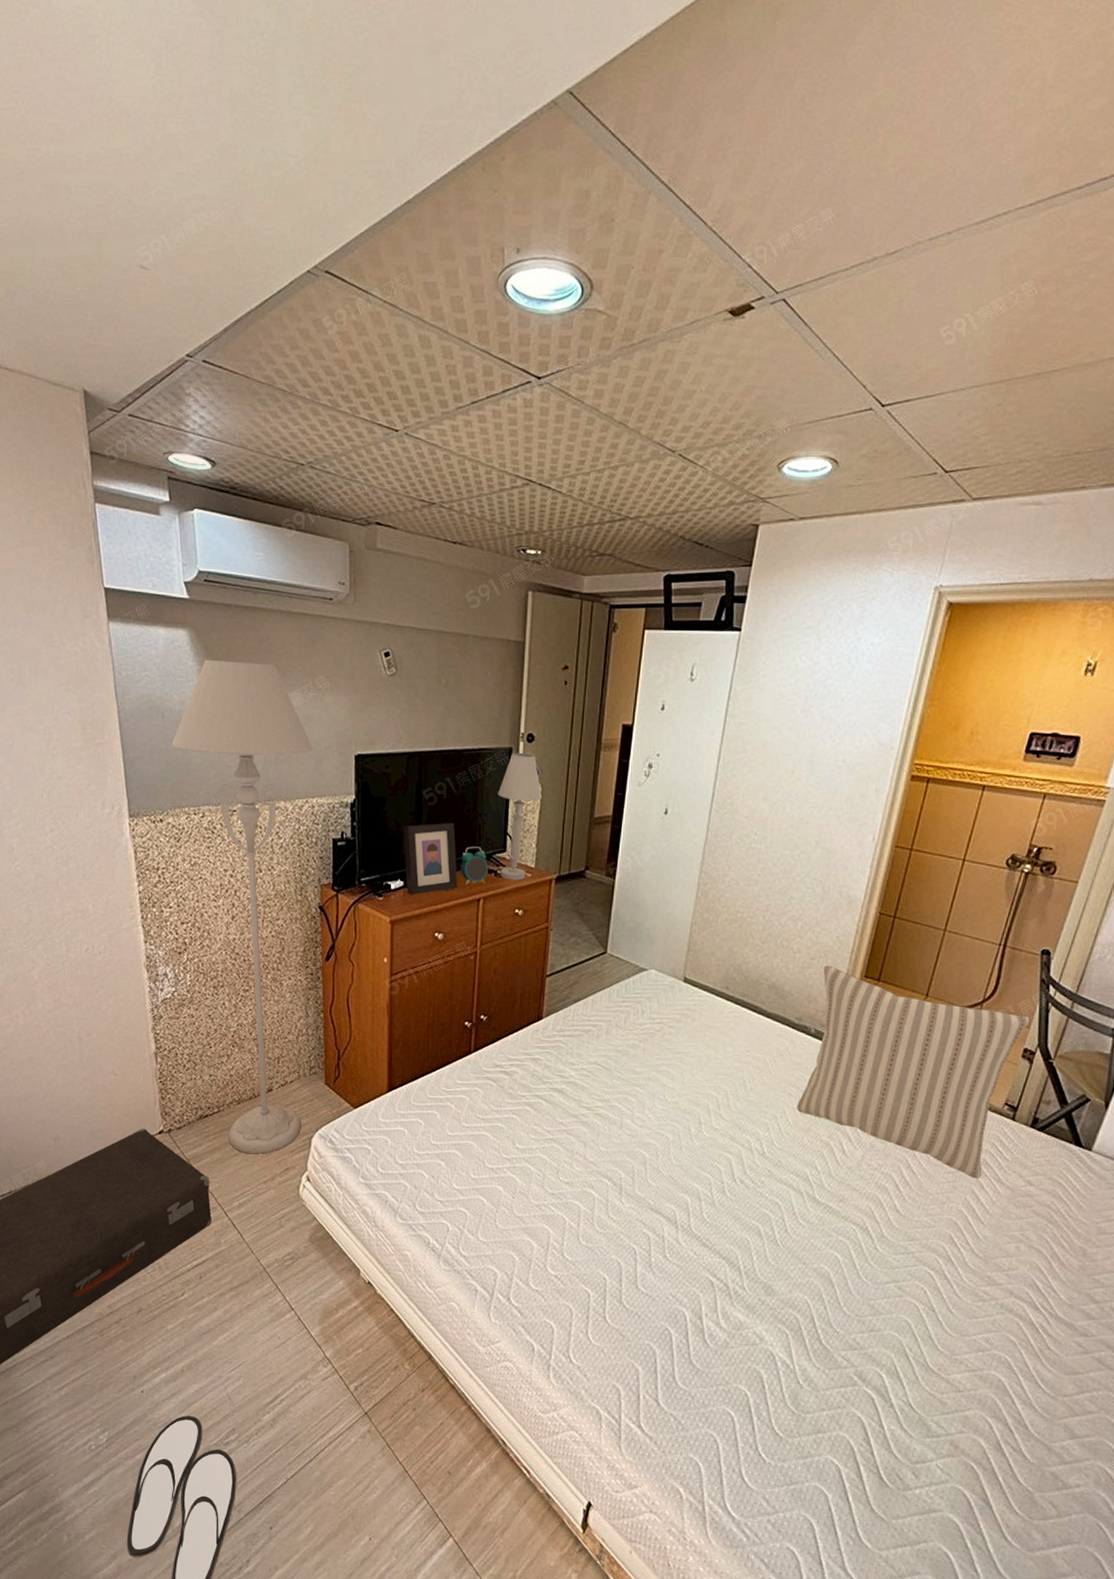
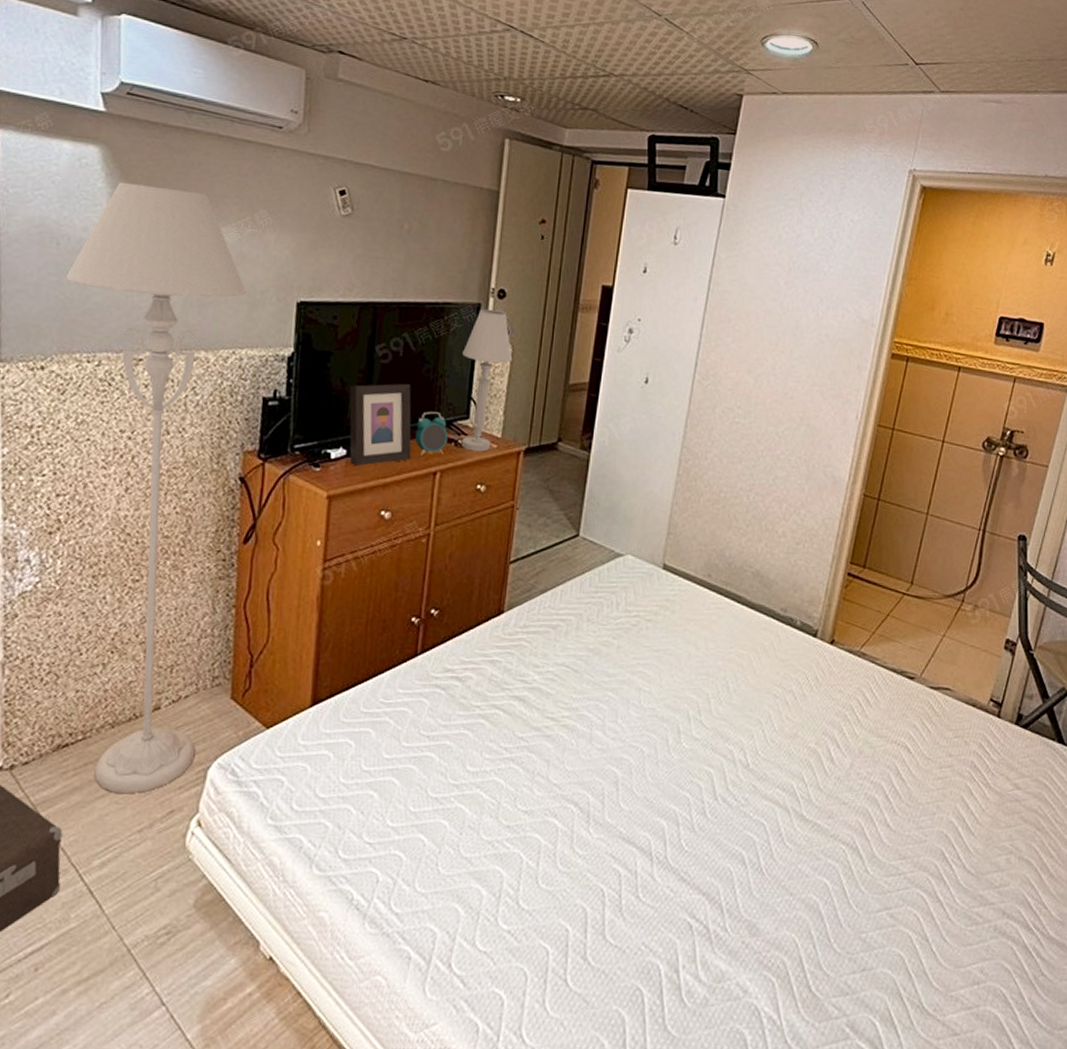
pillow: present [797,965,1030,1179] -> none [783,550,1010,784]

